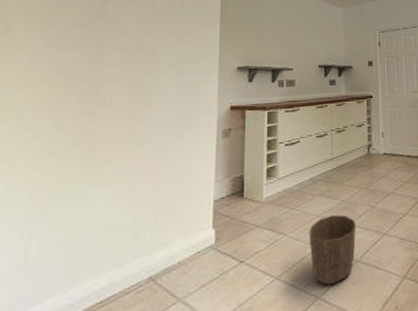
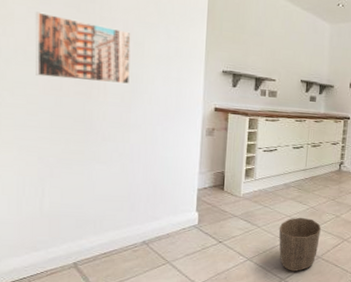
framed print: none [35,35,142,100] -> present [35,11,131,85]

